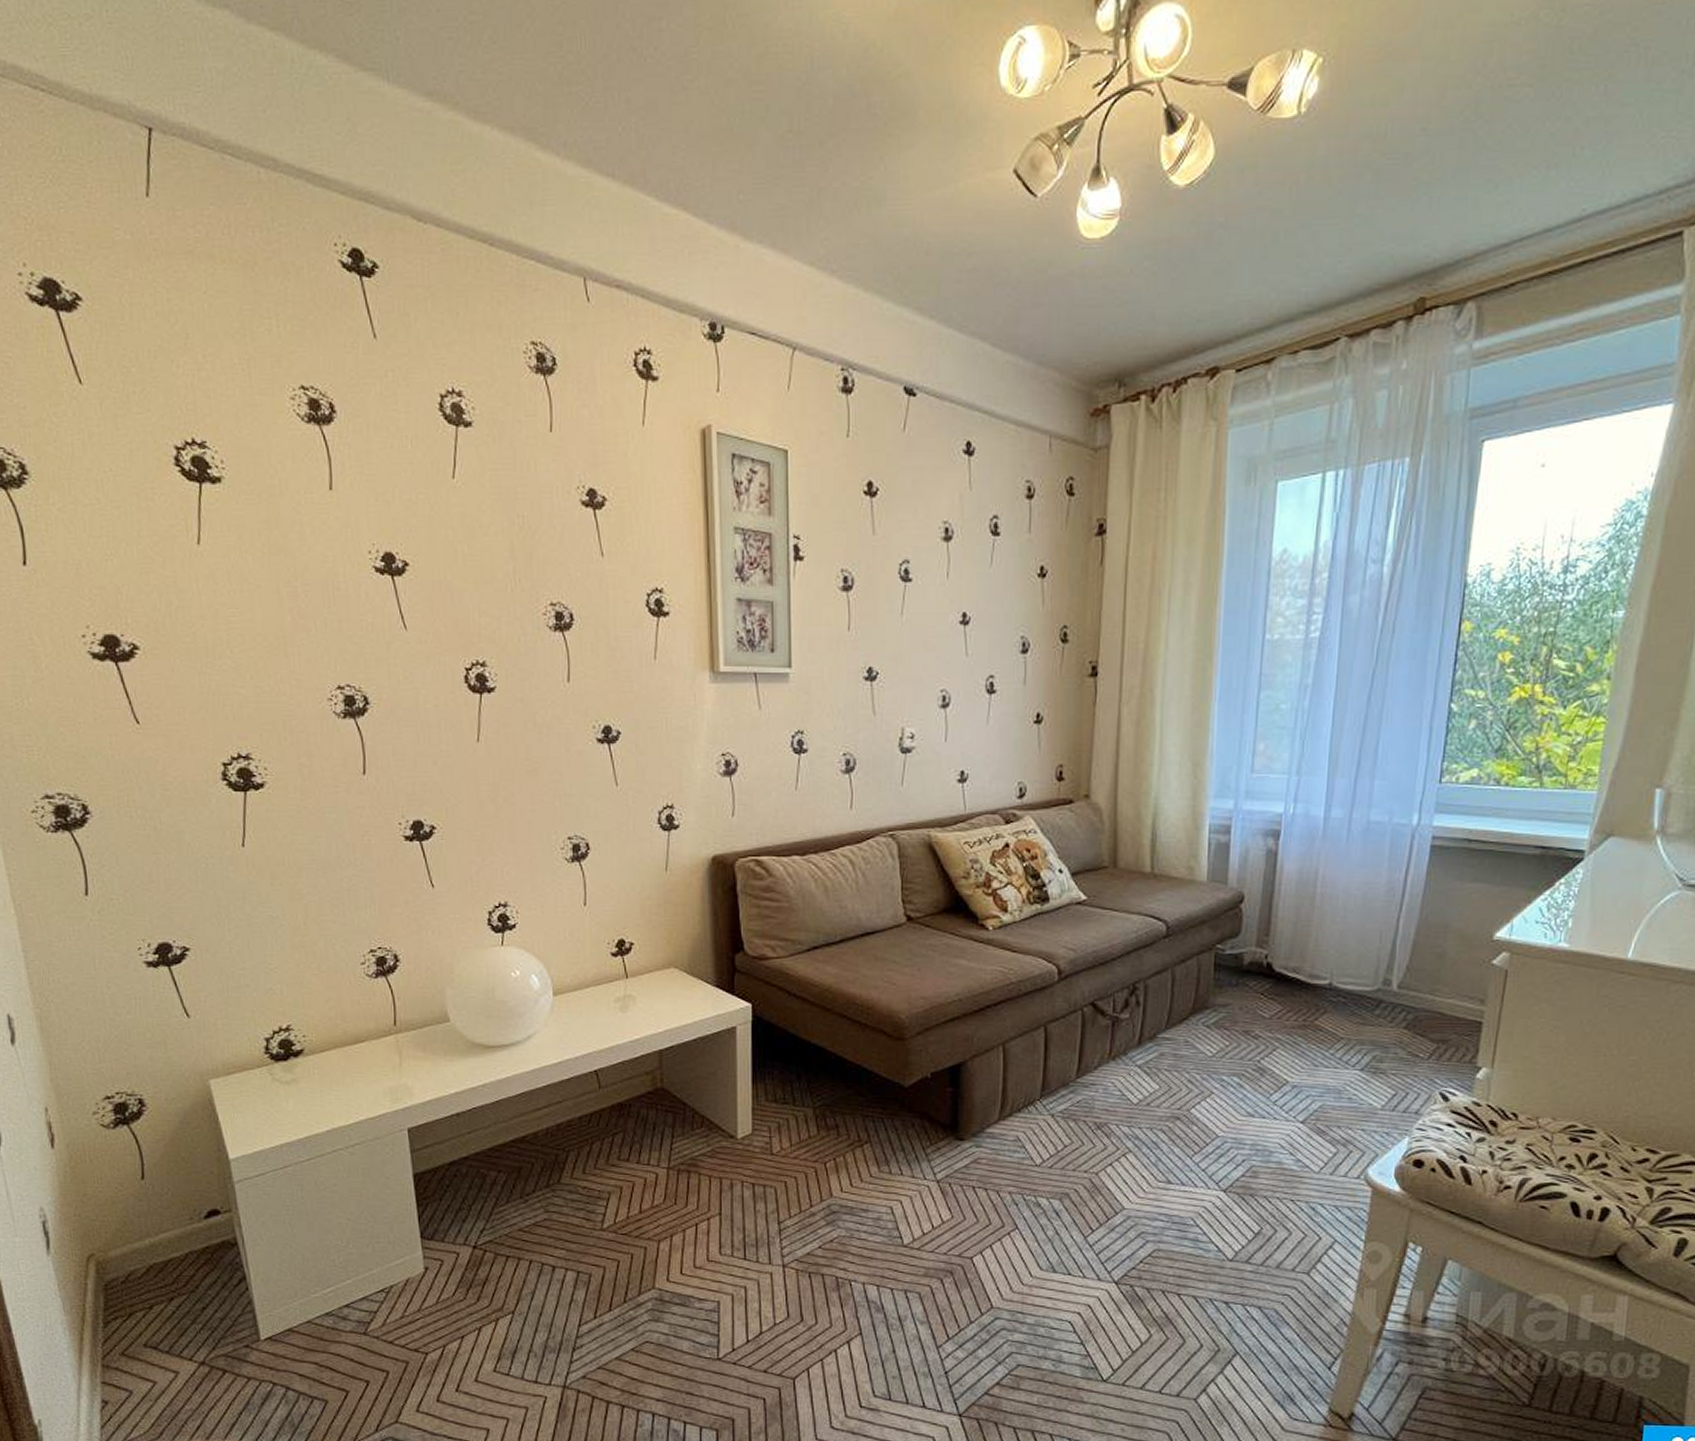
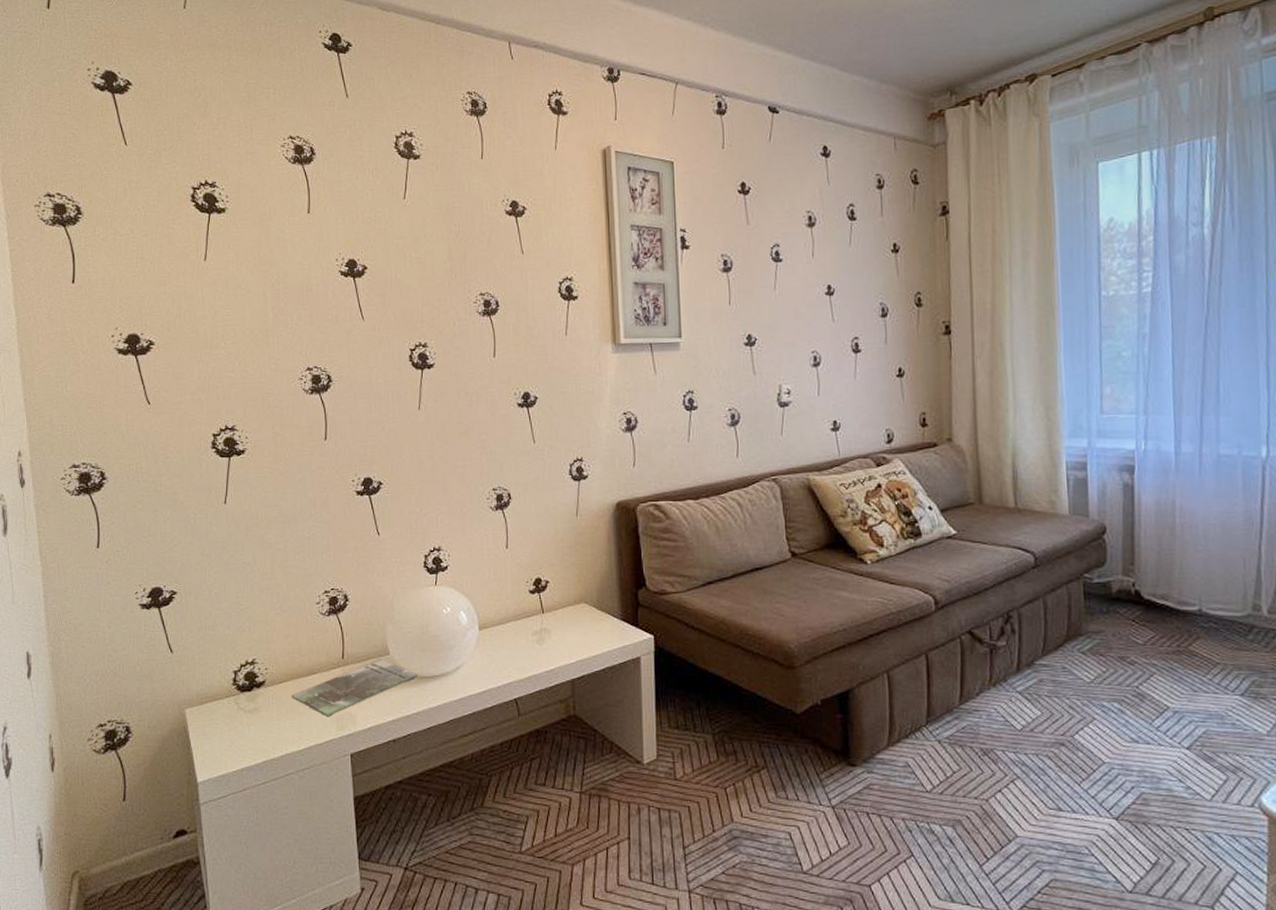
magazine: none [335,1027,484,1089] -> present [291,659,418,717]

